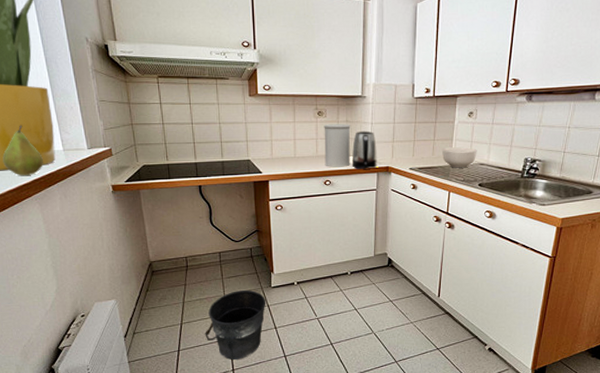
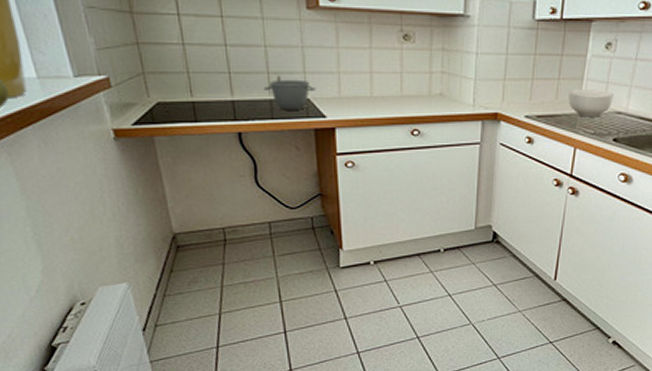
bucket: present [205,290,266,360] -> none [252,271,333,357]
cooking pot: none [218,143,255,168] -> present [263,74,316,110]
canister: present [324,124,351,167] -> none [411,52,448,112]
kettle: present [351,130,377,169] -> none [448,63,483,115]

